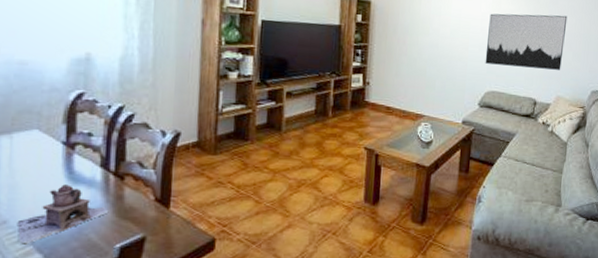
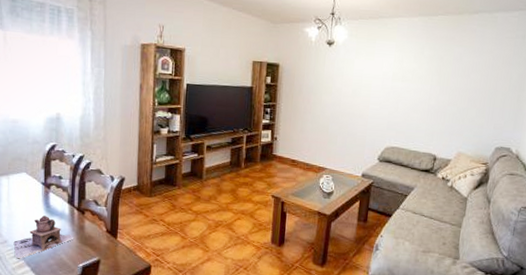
wall art: present [485,13,568,70] -> none [385,72,472,127]

